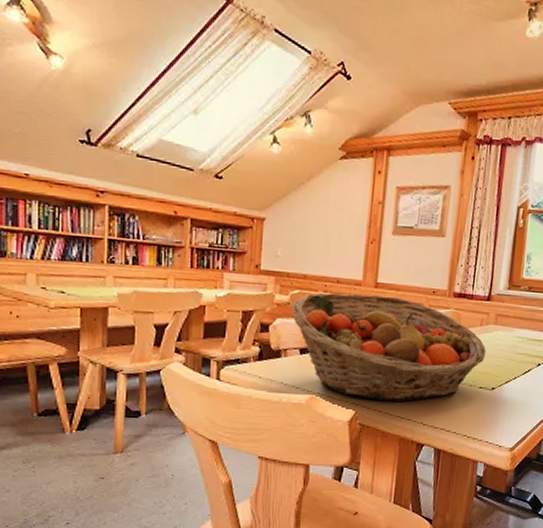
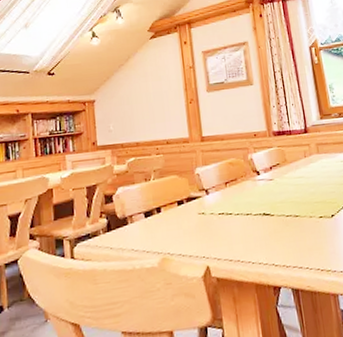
fruit basket: present [291,292,486,402] -> none [130,146,317,250]

